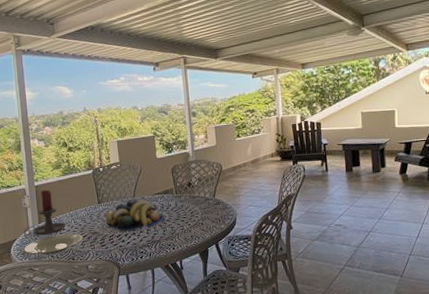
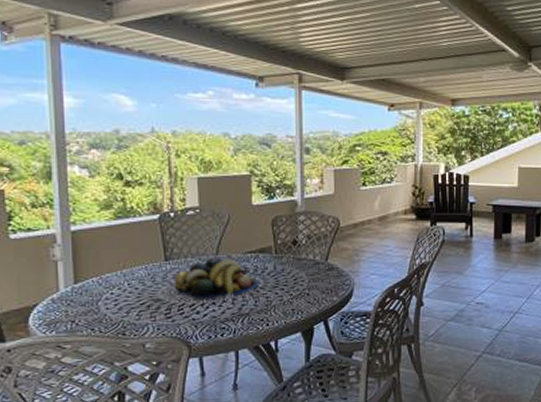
candle holder: present [23,190,66,236] -> none [49,238,115,301]
plate: present [23,233,83,255] -> none [48,299,139,328]

